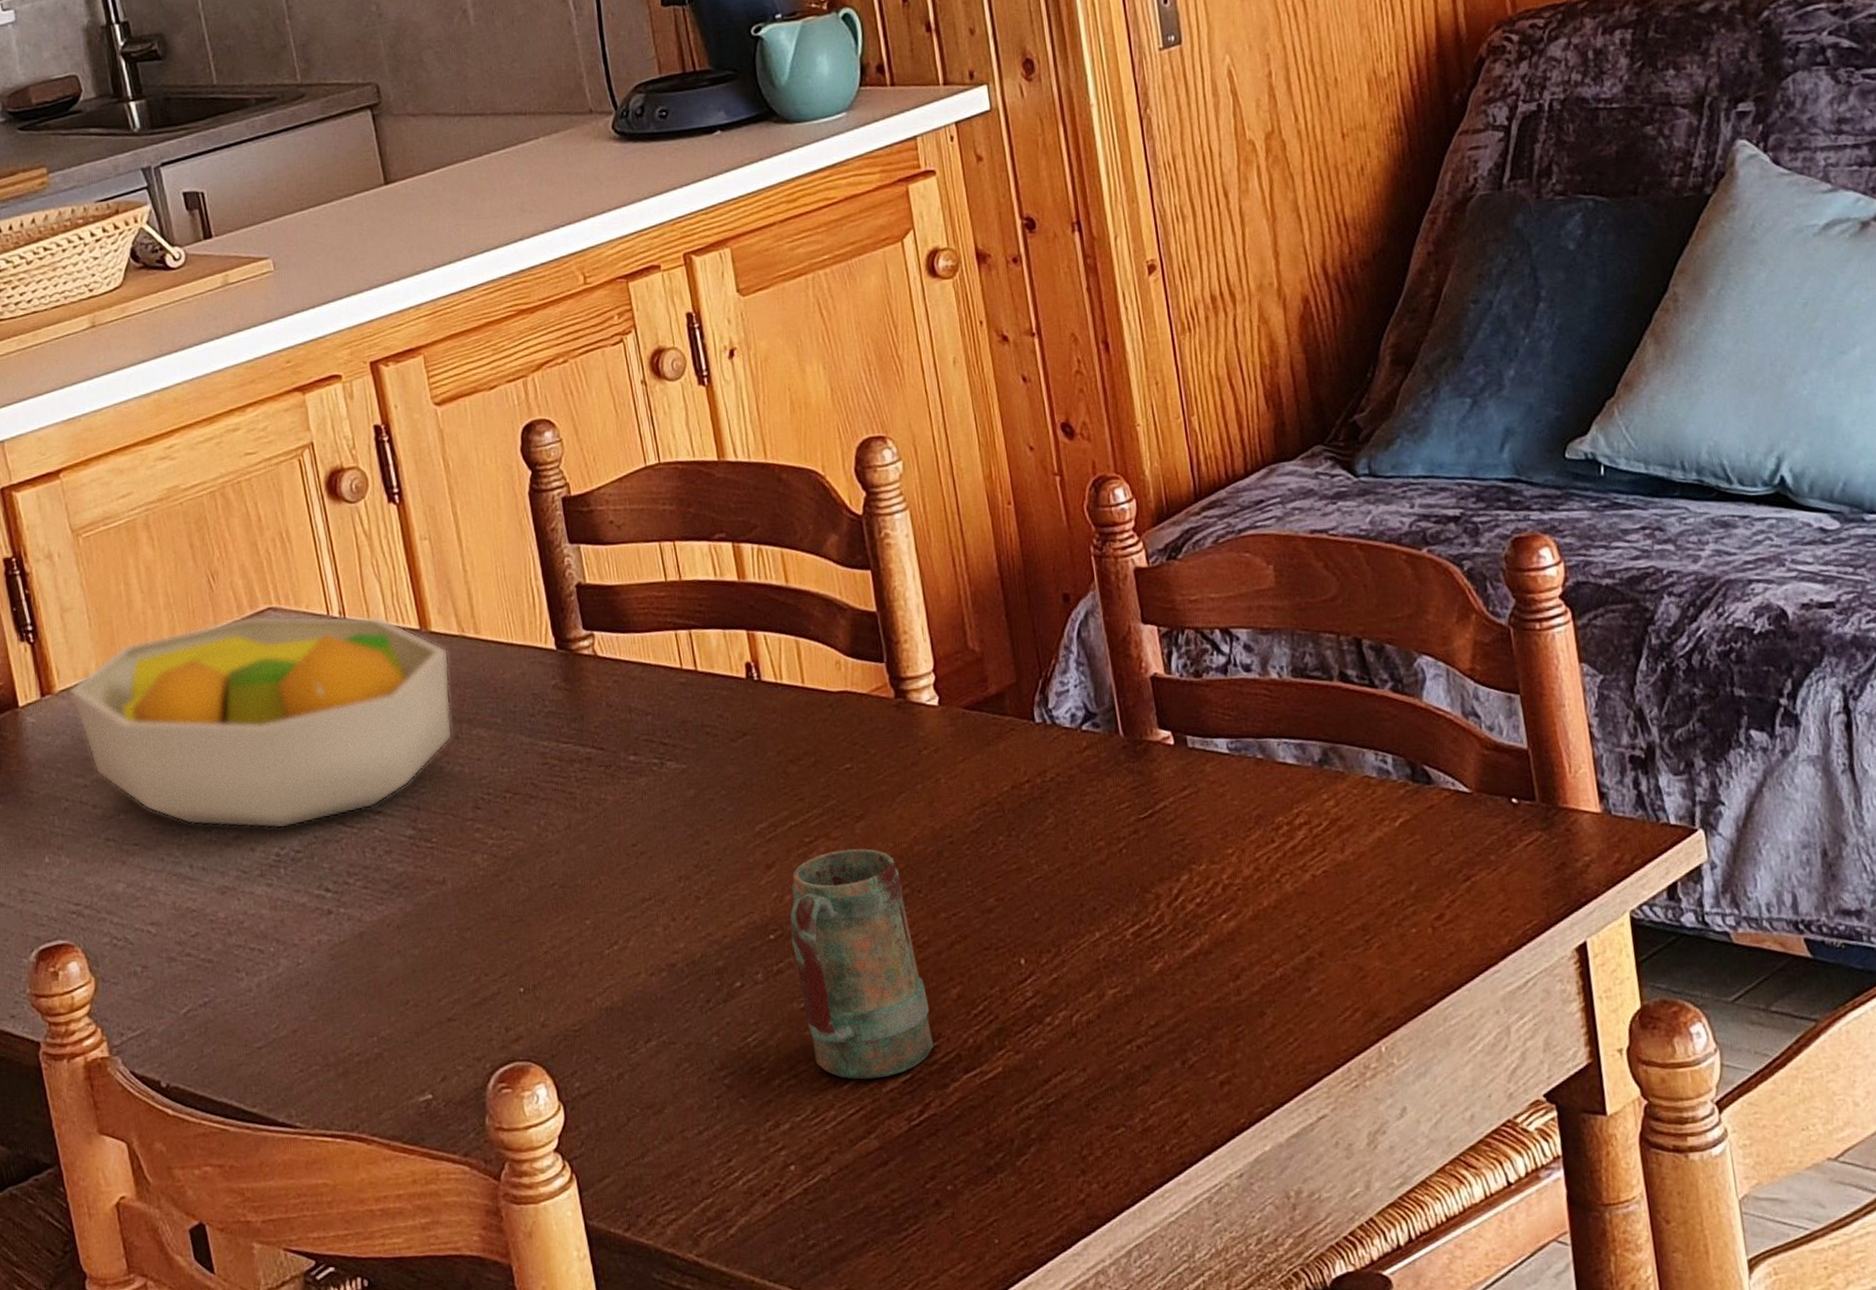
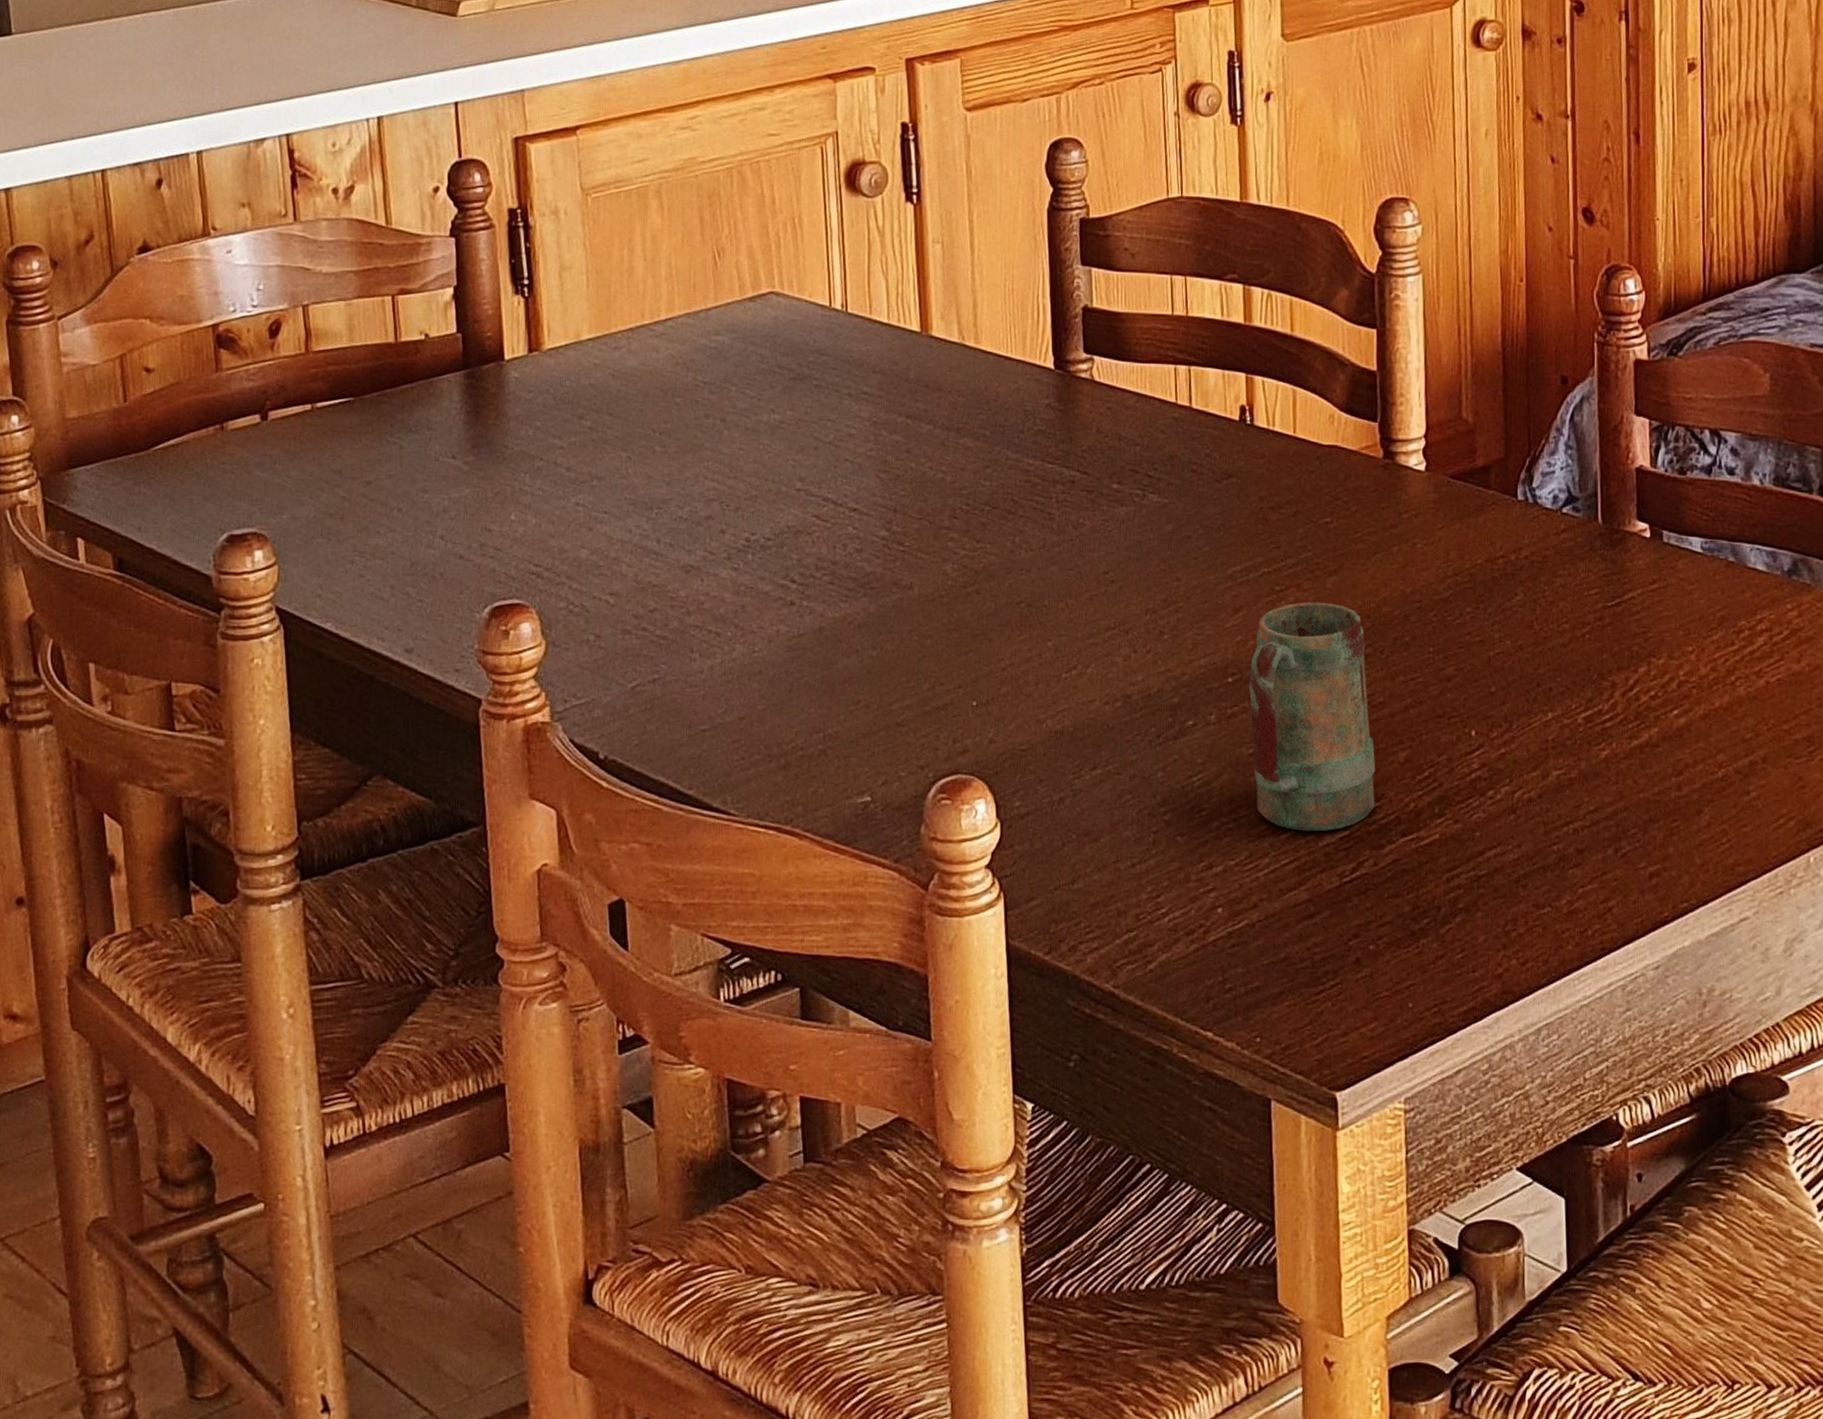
fruit bowl: present [70,616,453,829] -> none [558,298,946,515]

